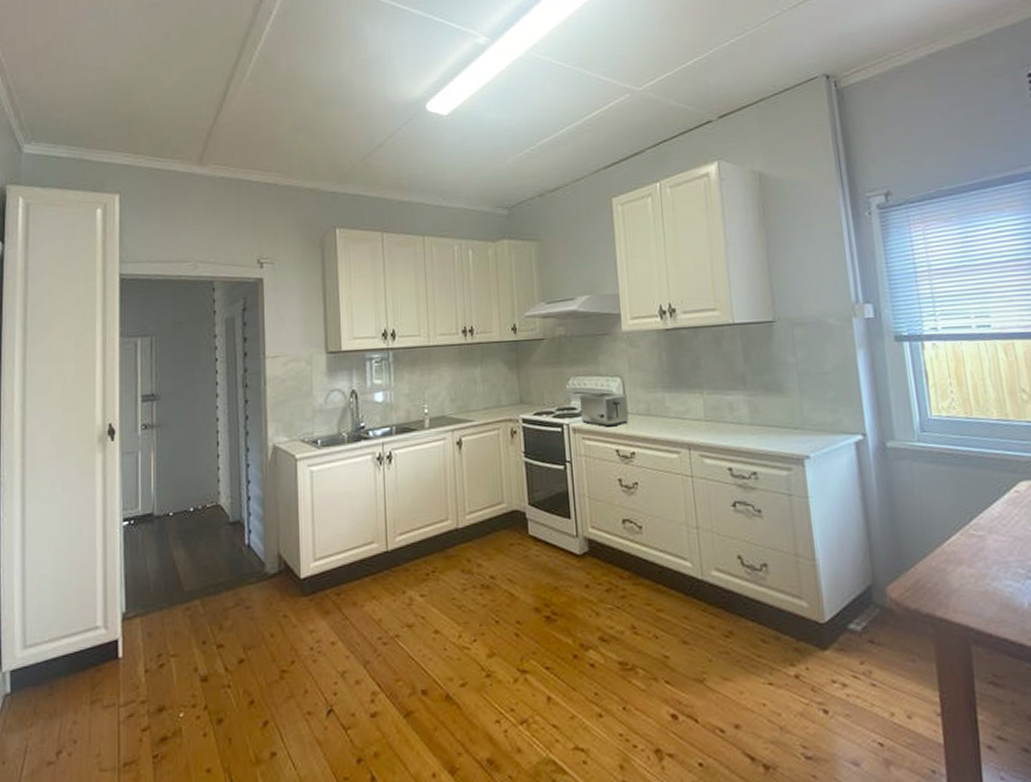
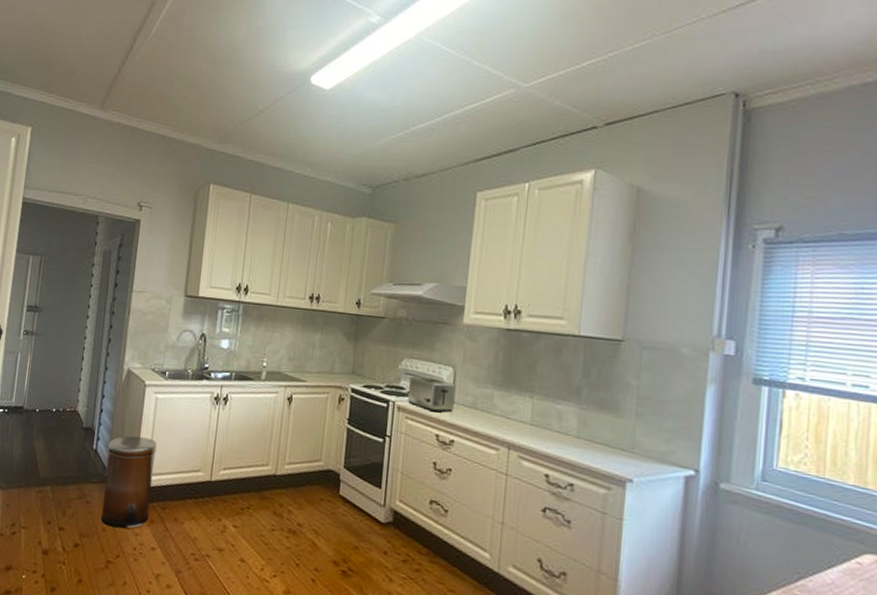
pedal bin: none [262,518,322,630] -> present [100,436,157,529]

